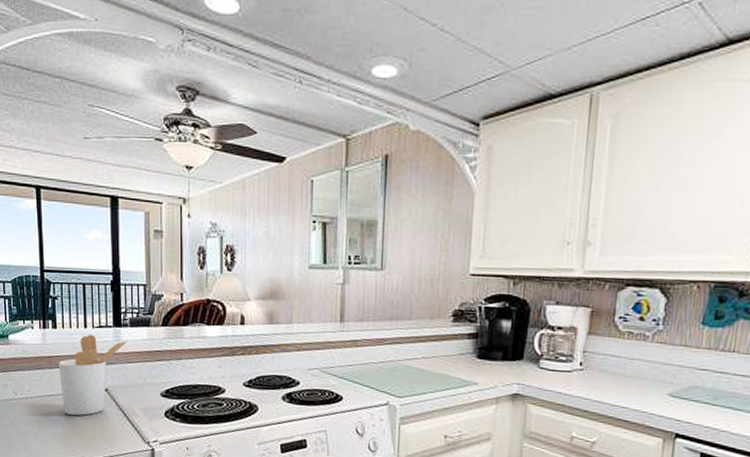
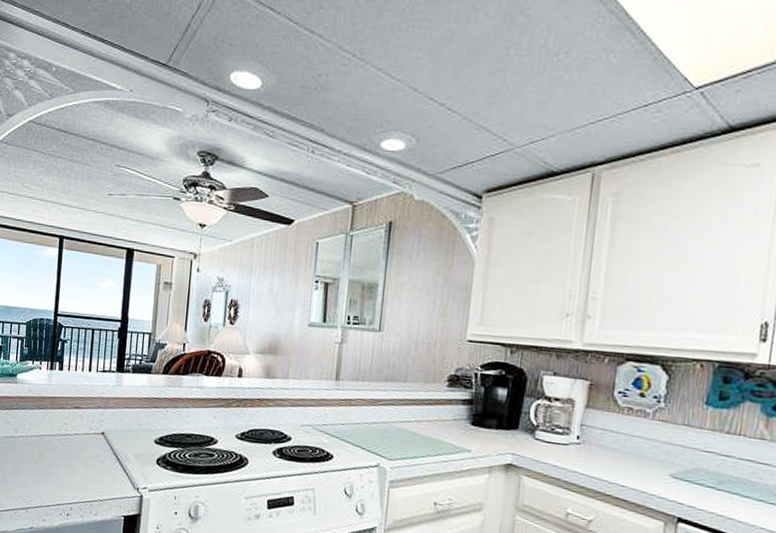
utensil holder: present [58,334,128,416] -> none [60,378,129,458]

